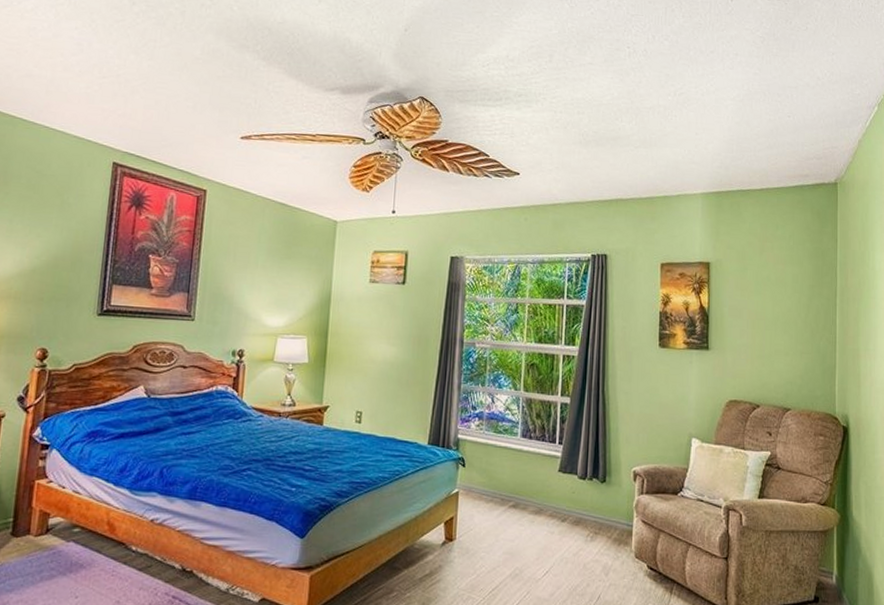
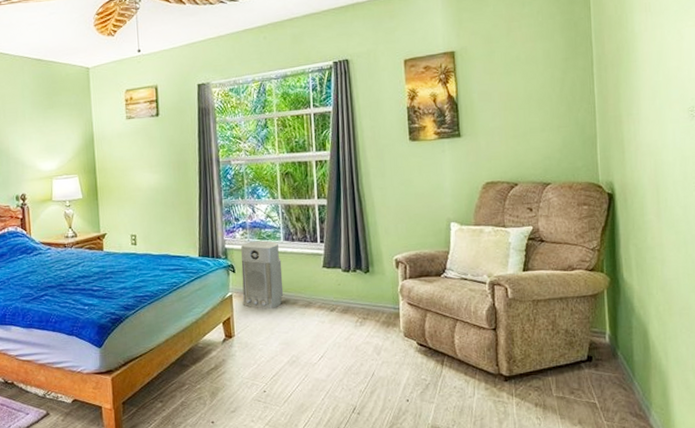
air purifier: none [469,434,516,512] -> present [241,240,284,309]

